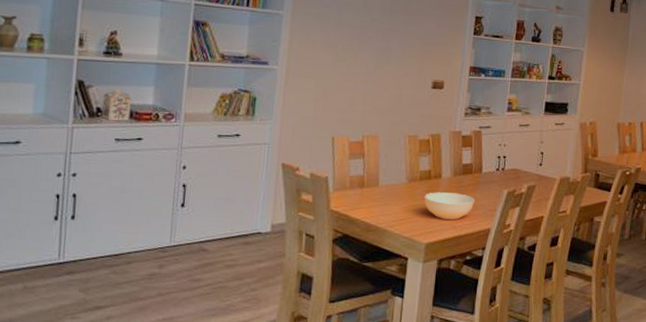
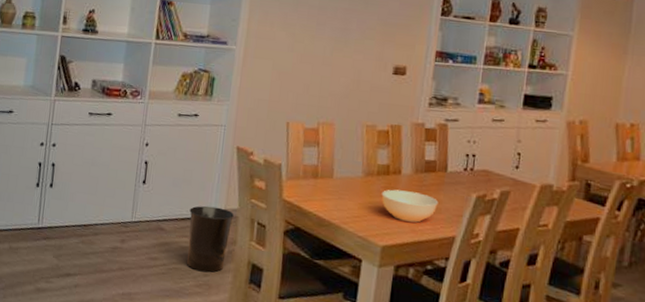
decorative jar: present [101,89,132,122] -> none [78,65,104,97]
waste bin: none [233,223,281,287] -> present [187,205,234,273]

